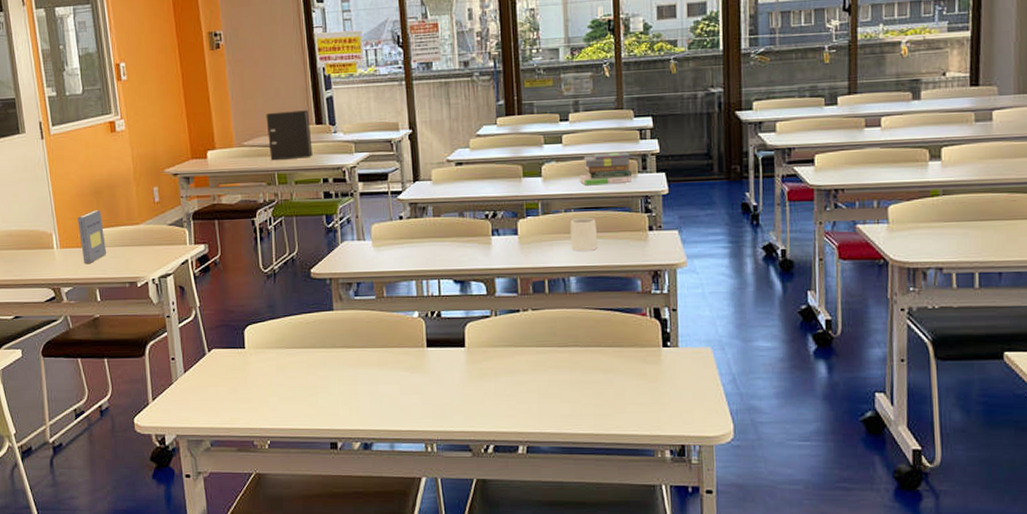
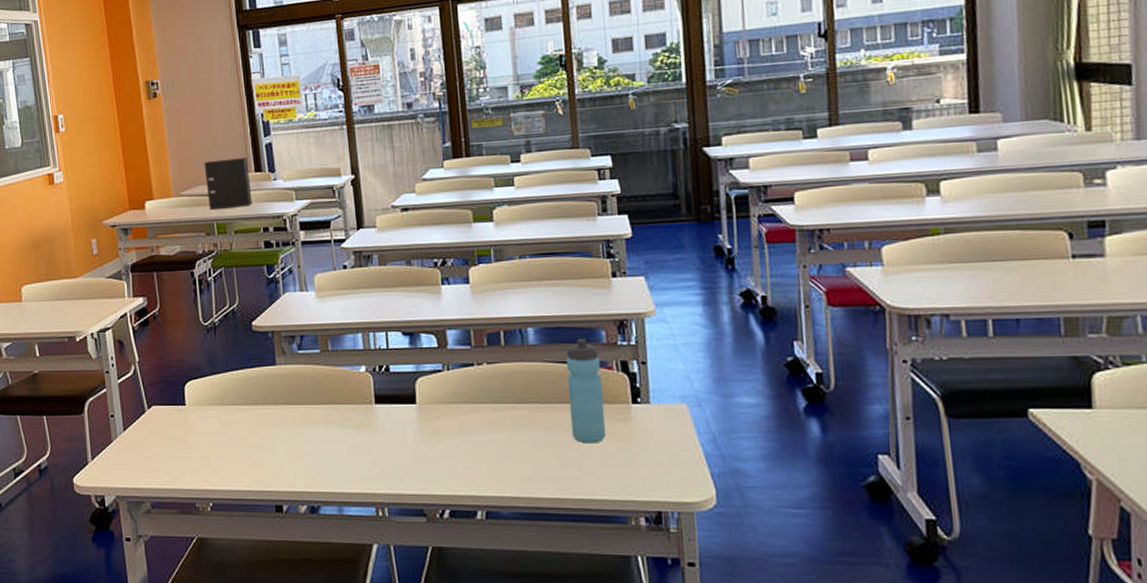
book: present [77,210,107,264] -> none [16,263,46,319]
mug: present [570,217,598,252] -> none [525,263,557,301]
books: present [579,151,633,186] -> none [533,193,592,230]
water bottle: none [604,287,639,384] -> present [566,339,607,444]

